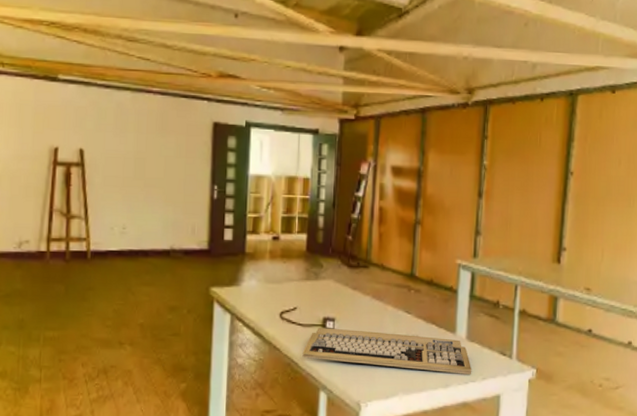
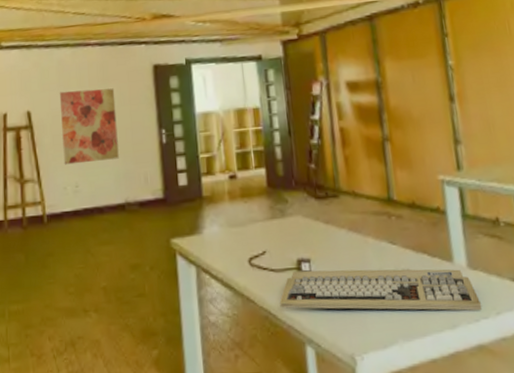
wall art: none [113,134,172,207] -> present [59,88,119,165]

